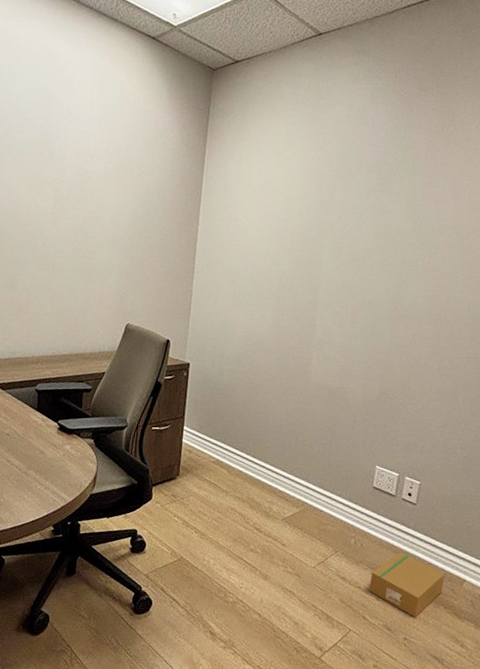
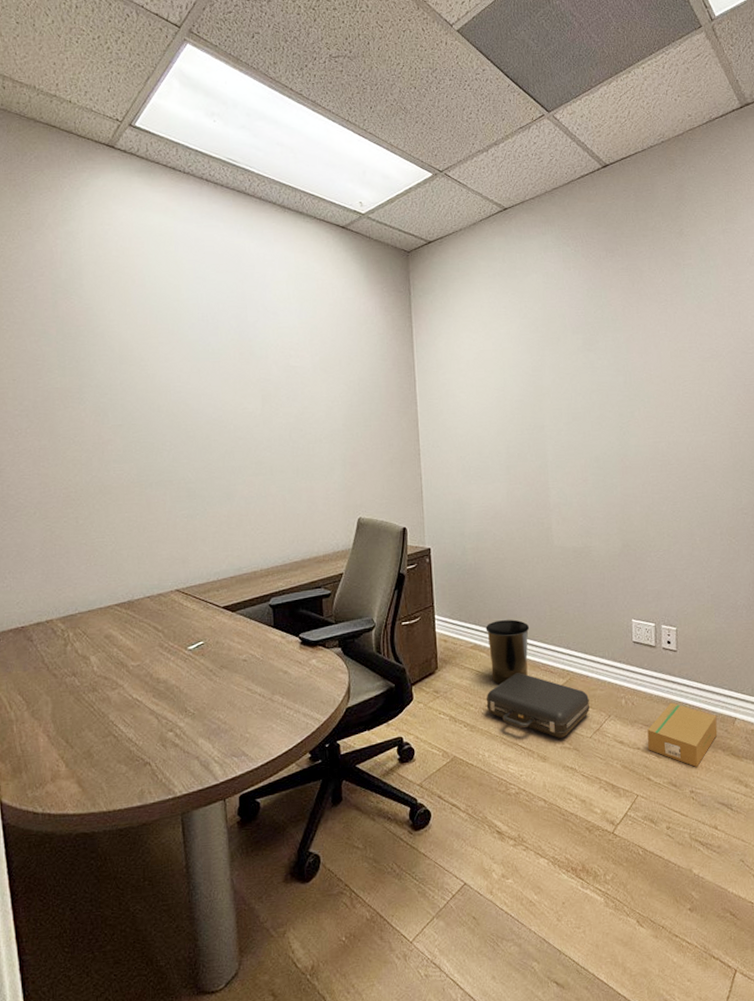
briefcase: none [218,494,320,563] -> present [486,673,590,739]
waste bin: none [228,442,273,502] -> present [485,619,530,685]

